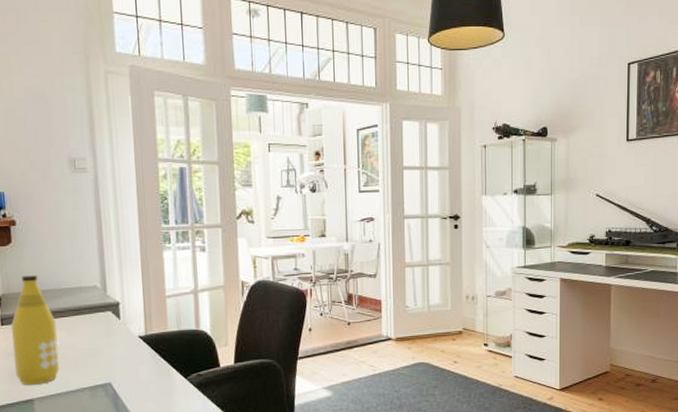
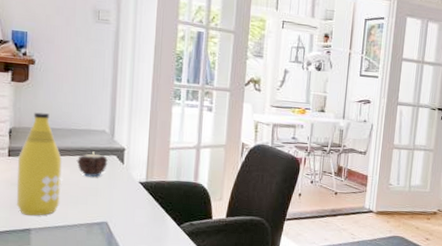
candle: none [71,309,104,337] -> present [76,151,108,177]

